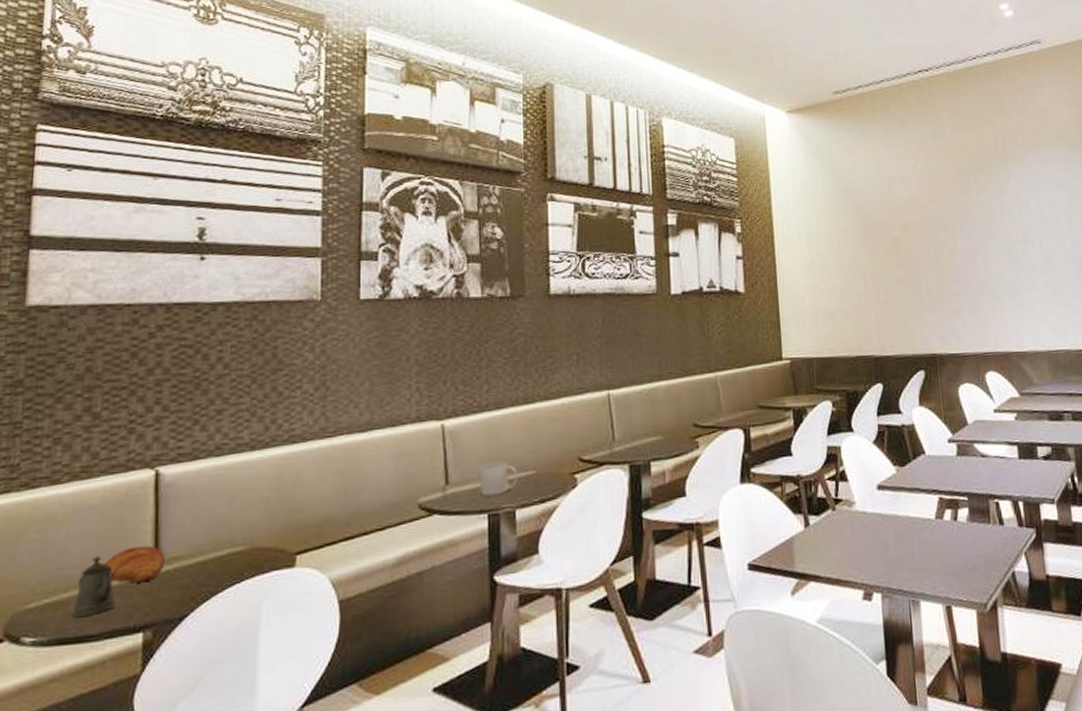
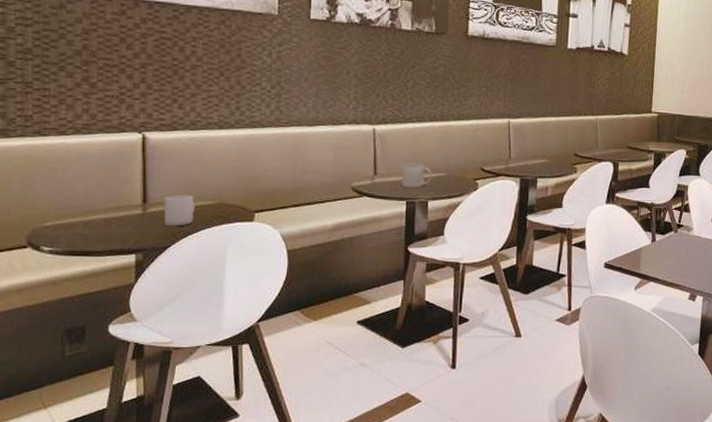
coffee pot: present [72,556,116,618] -> none [80,194,114,238]
croissant: present [105,545,166,583] -> none [104,190,153,218]
cup: none [180,542,220,588] -> present [164,195,195,227]

